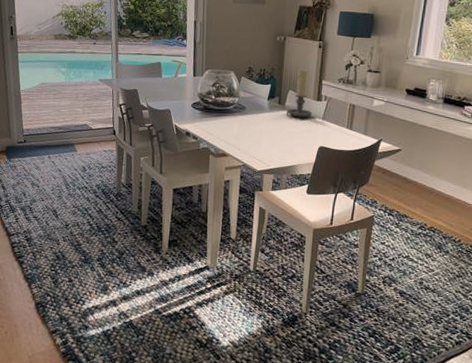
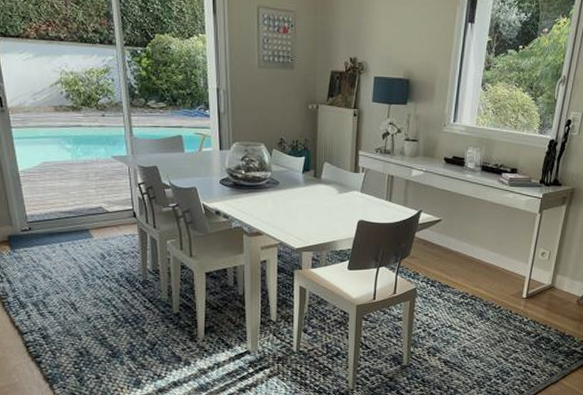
candle holder: present [286,69,313,118] -> none [322,139,350,191]

